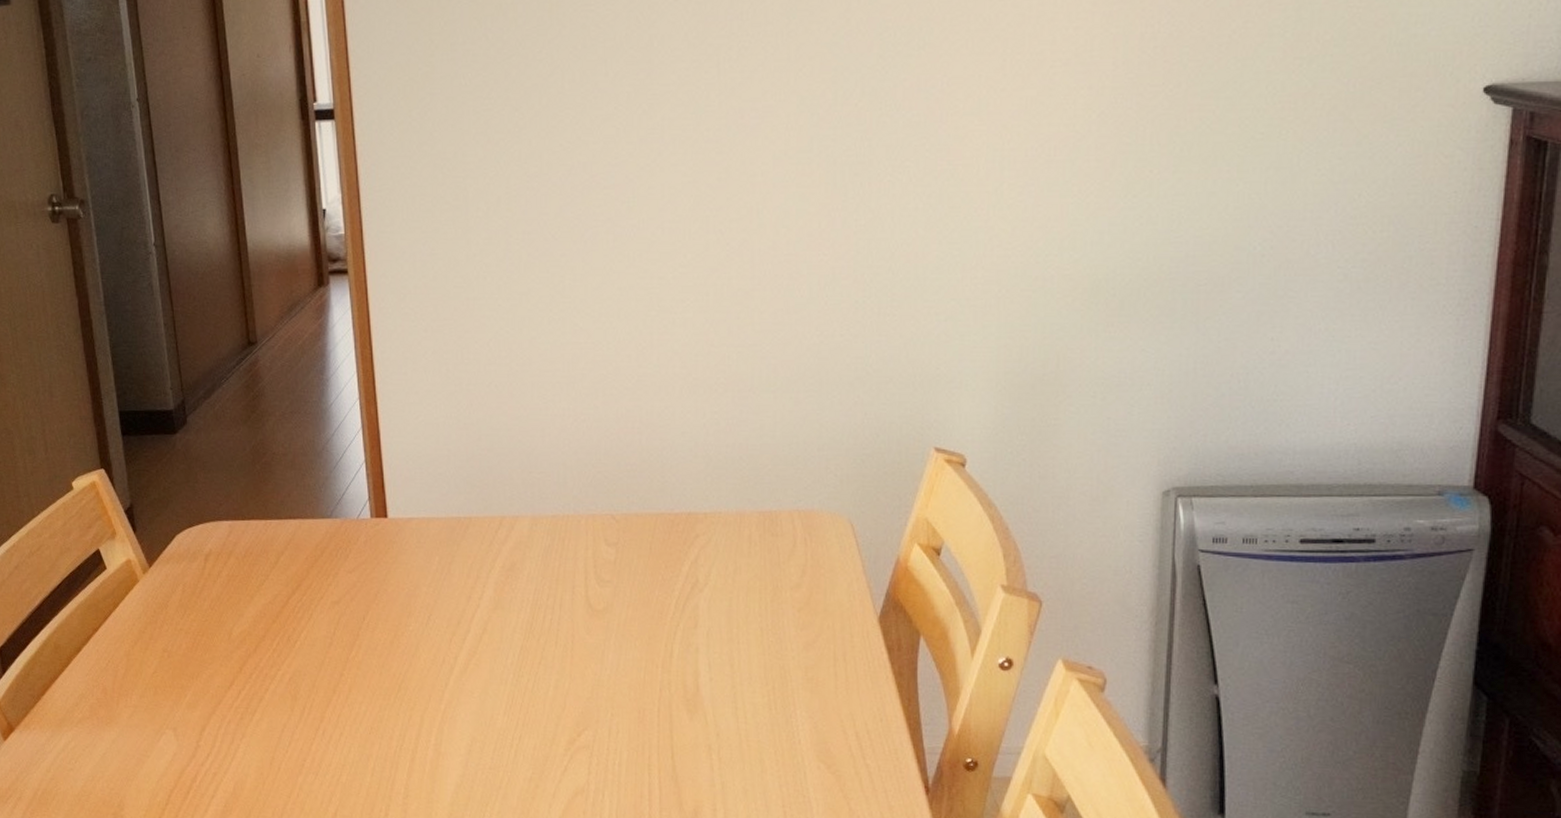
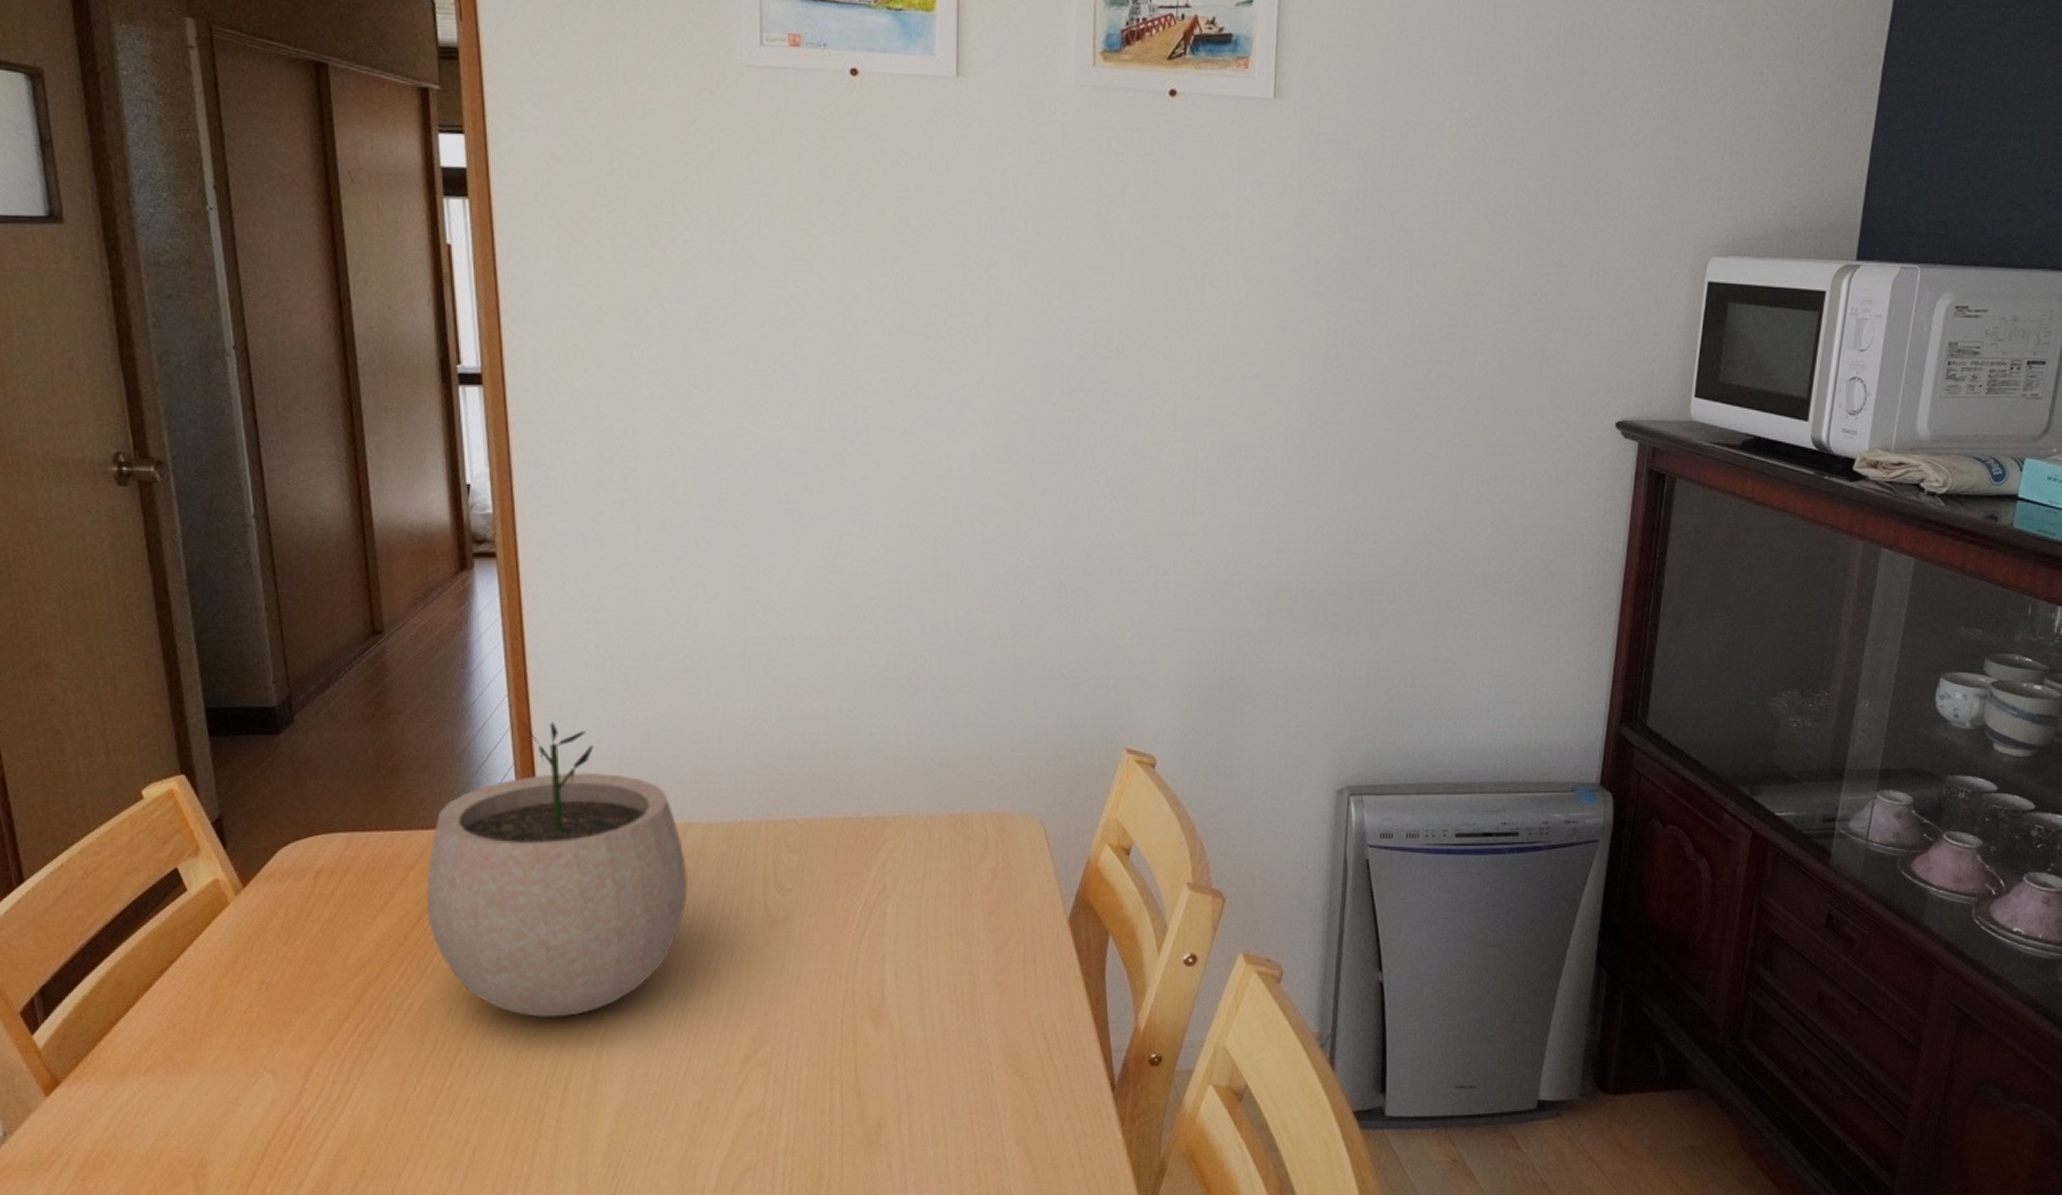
plant pot: none [294,422,517,693] -> present [426,721,689,1017]

